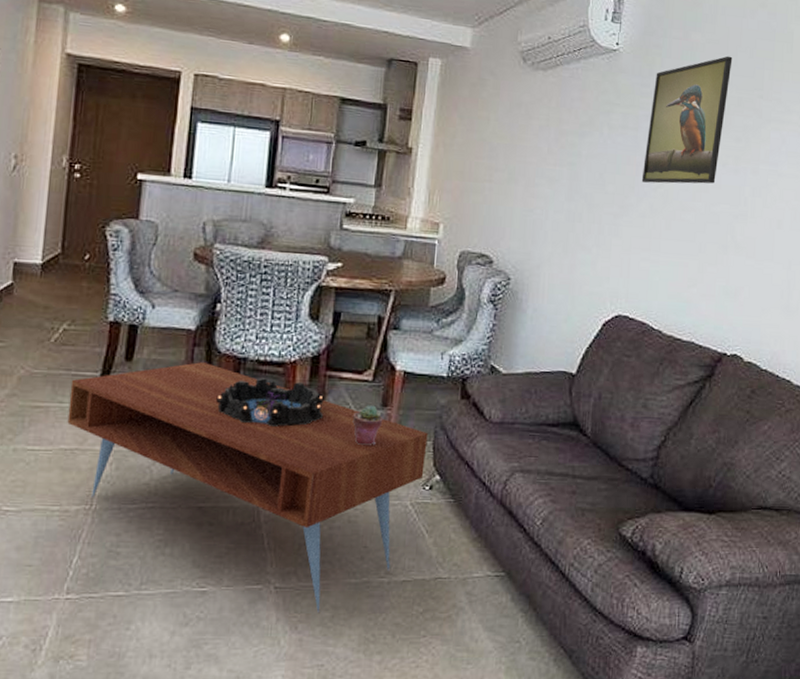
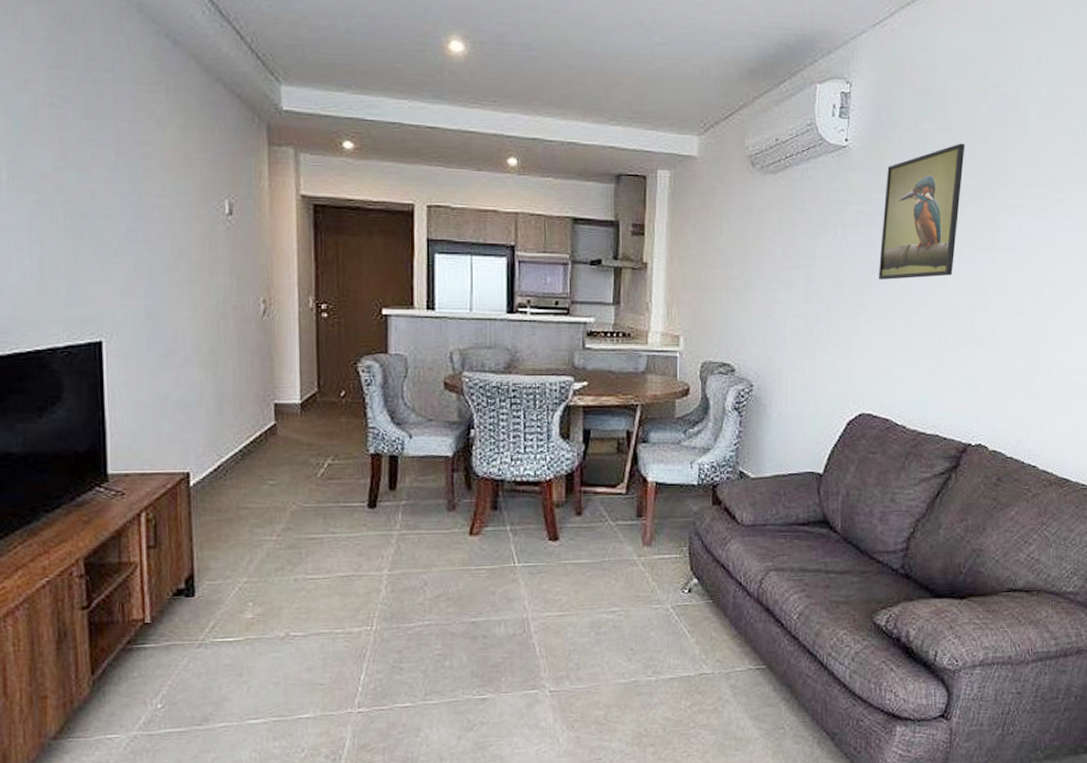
coffee table: present [67,362,428,615] -> none [341,486,683,714]
decorative bowl: present [216,377,324,427] -> none [479,496,582,543]
potted succulent: present [352,405,383,446] -> none [610,516,639,556]

